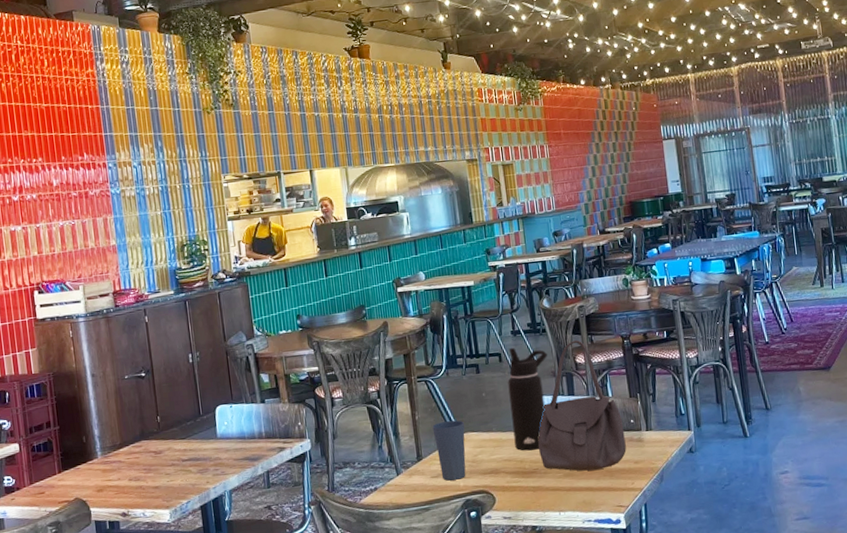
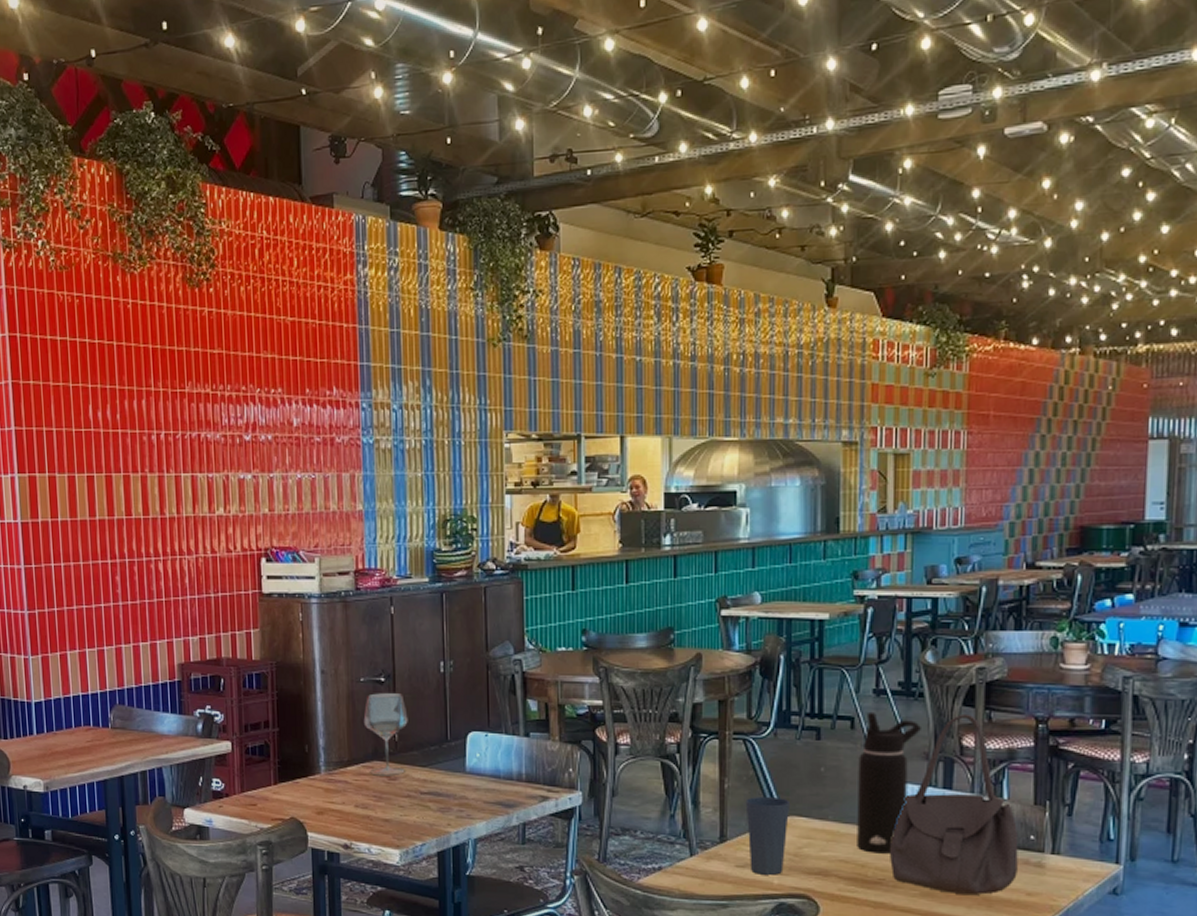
wine glass: none [130,383,168,453] -> present [363,692,408,776]

